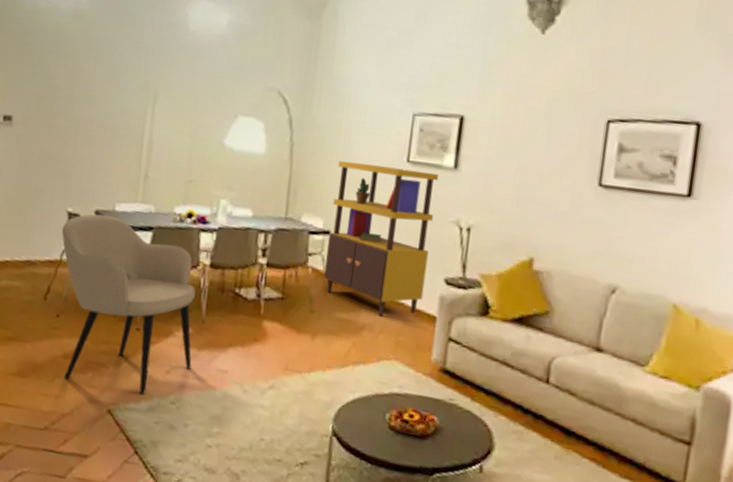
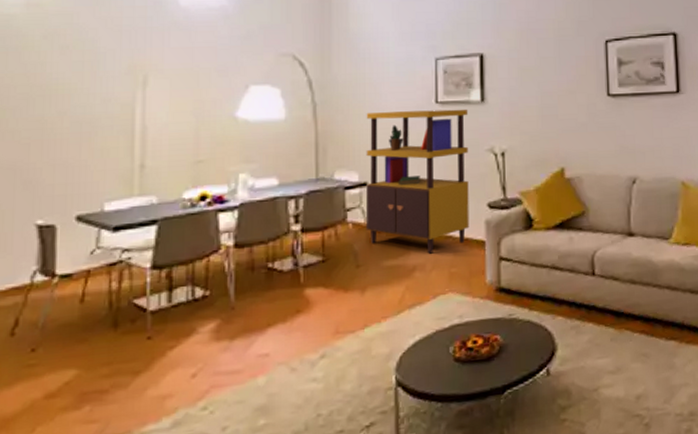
armchair: present [61,214,196,396] -> none [30,218,224,423]

